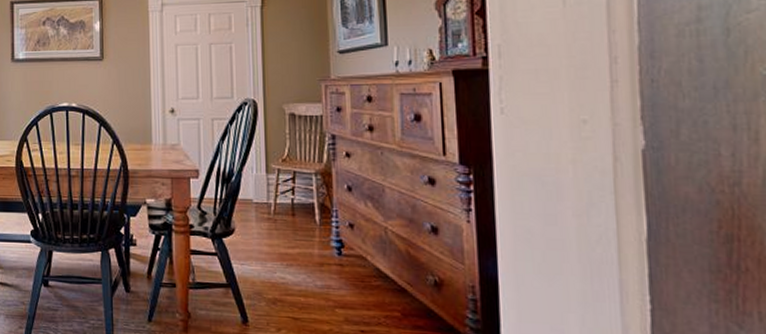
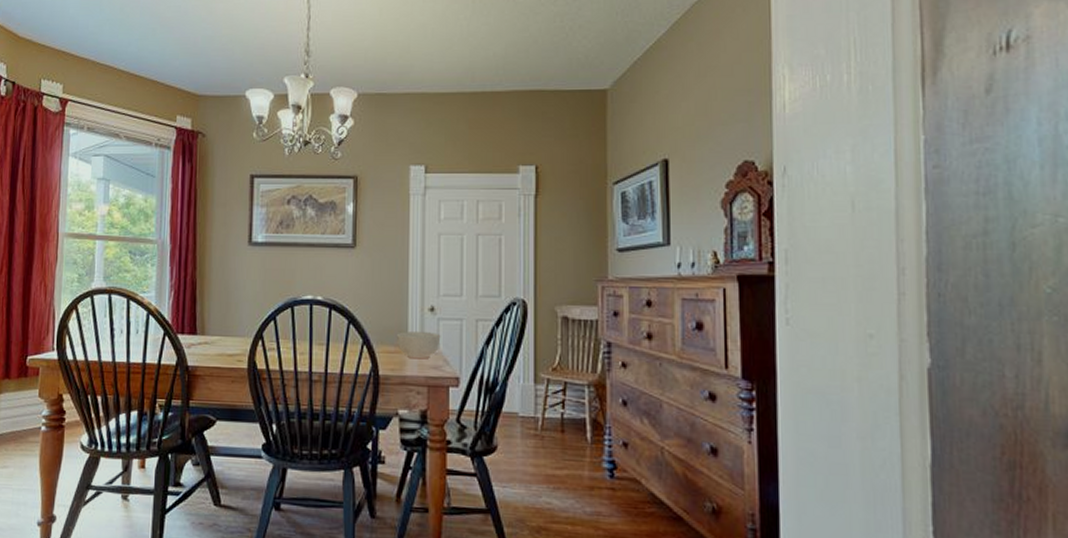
bowl: none [141,131,181,155] -> present [396,331,441,360]

